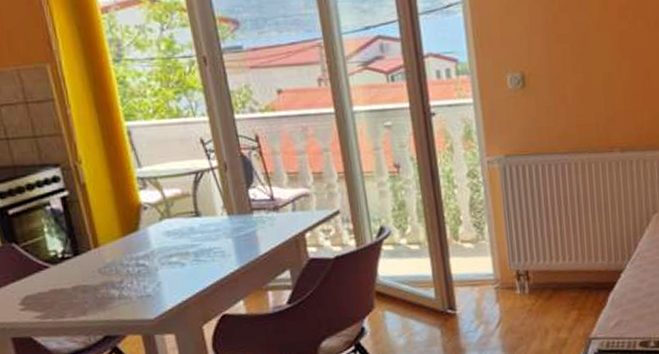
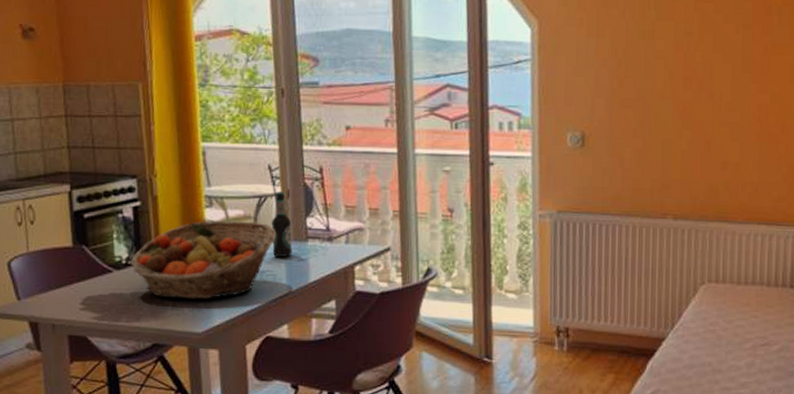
fruit basket: none [66,199,219,289] -> present [130,220,276,300]
bottle: none [212,165,239,233] -> present [271,192,293,257]

